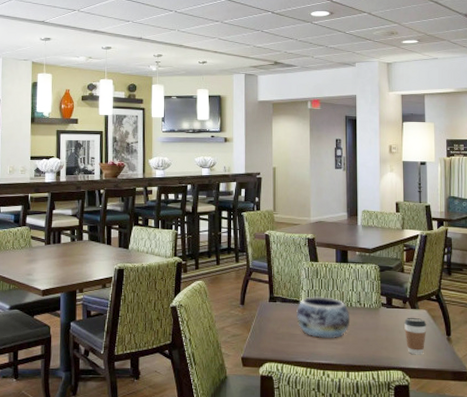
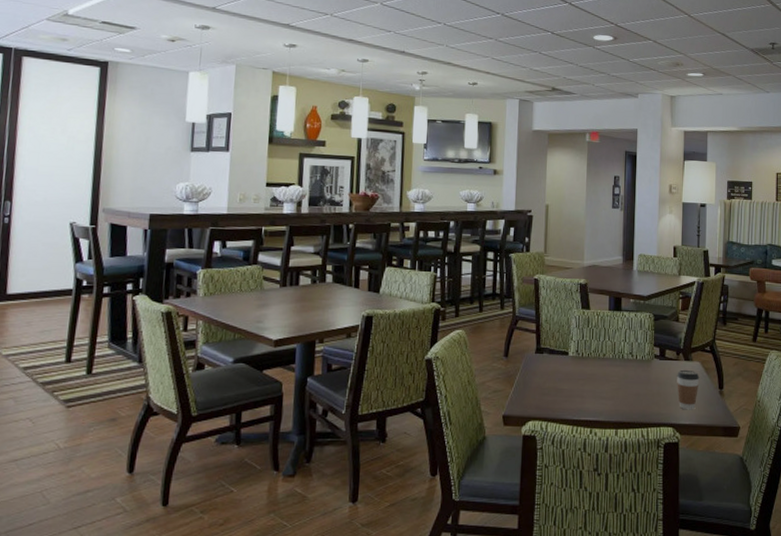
decorative bowl: present [295,296,350,339] -> none [563,347,622,394]

